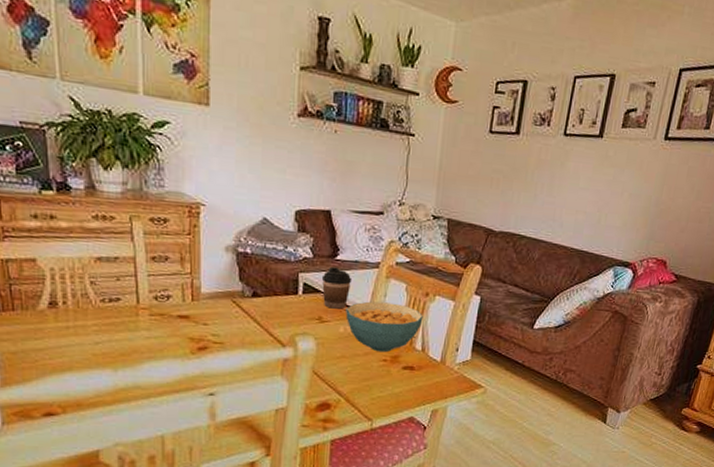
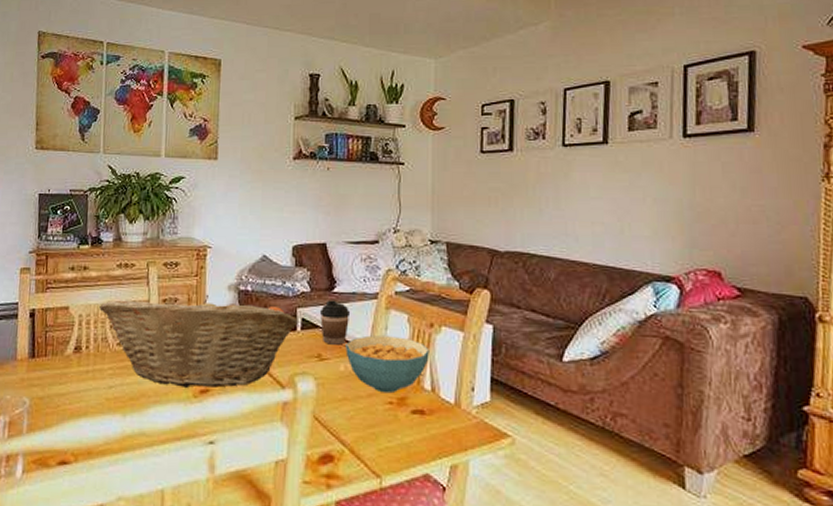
fruit basket: none [75,254,300,345] -> present [99,294,298,388]

